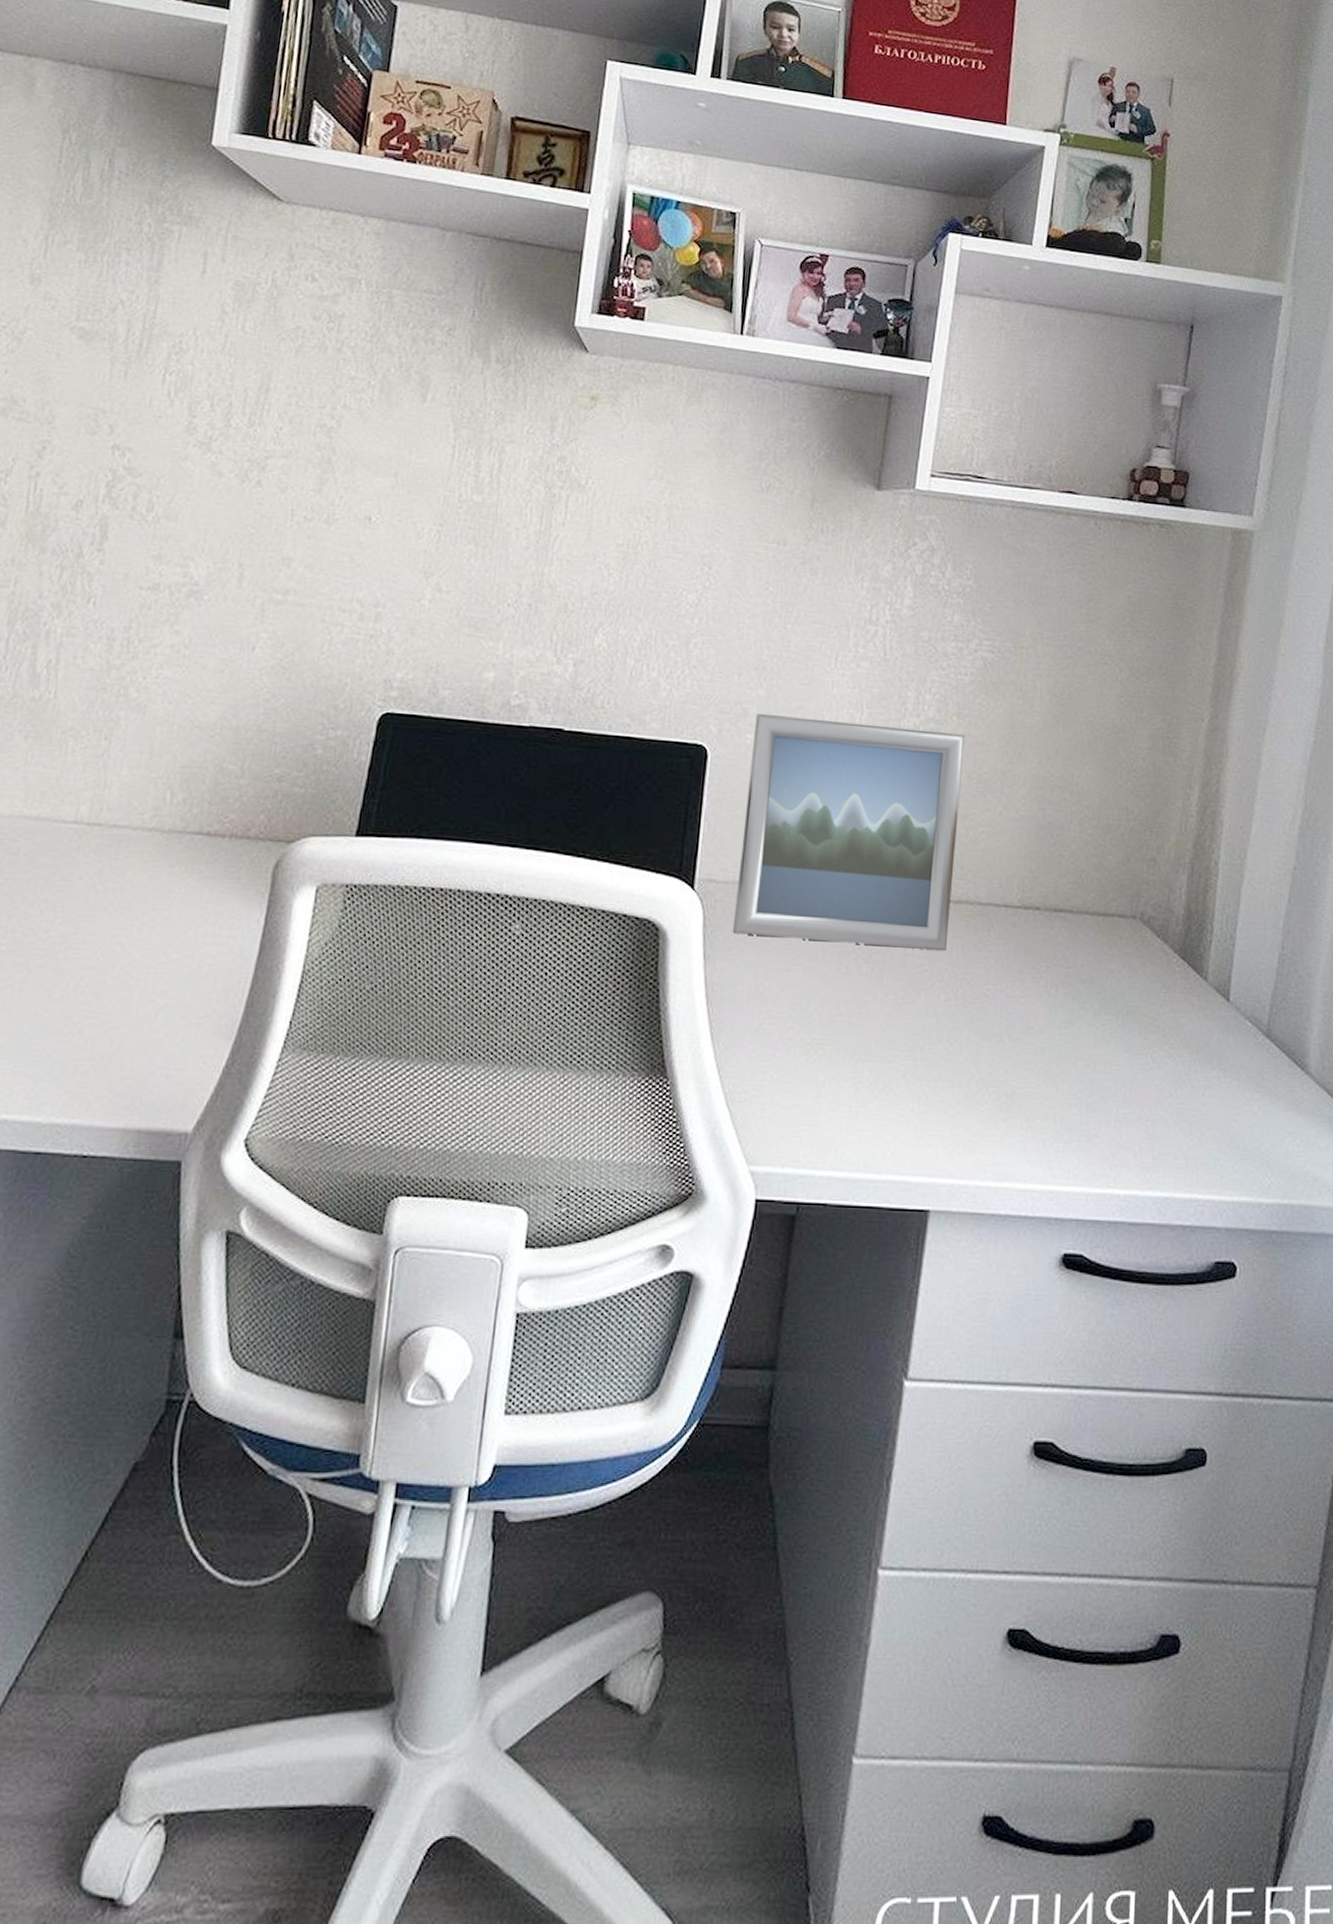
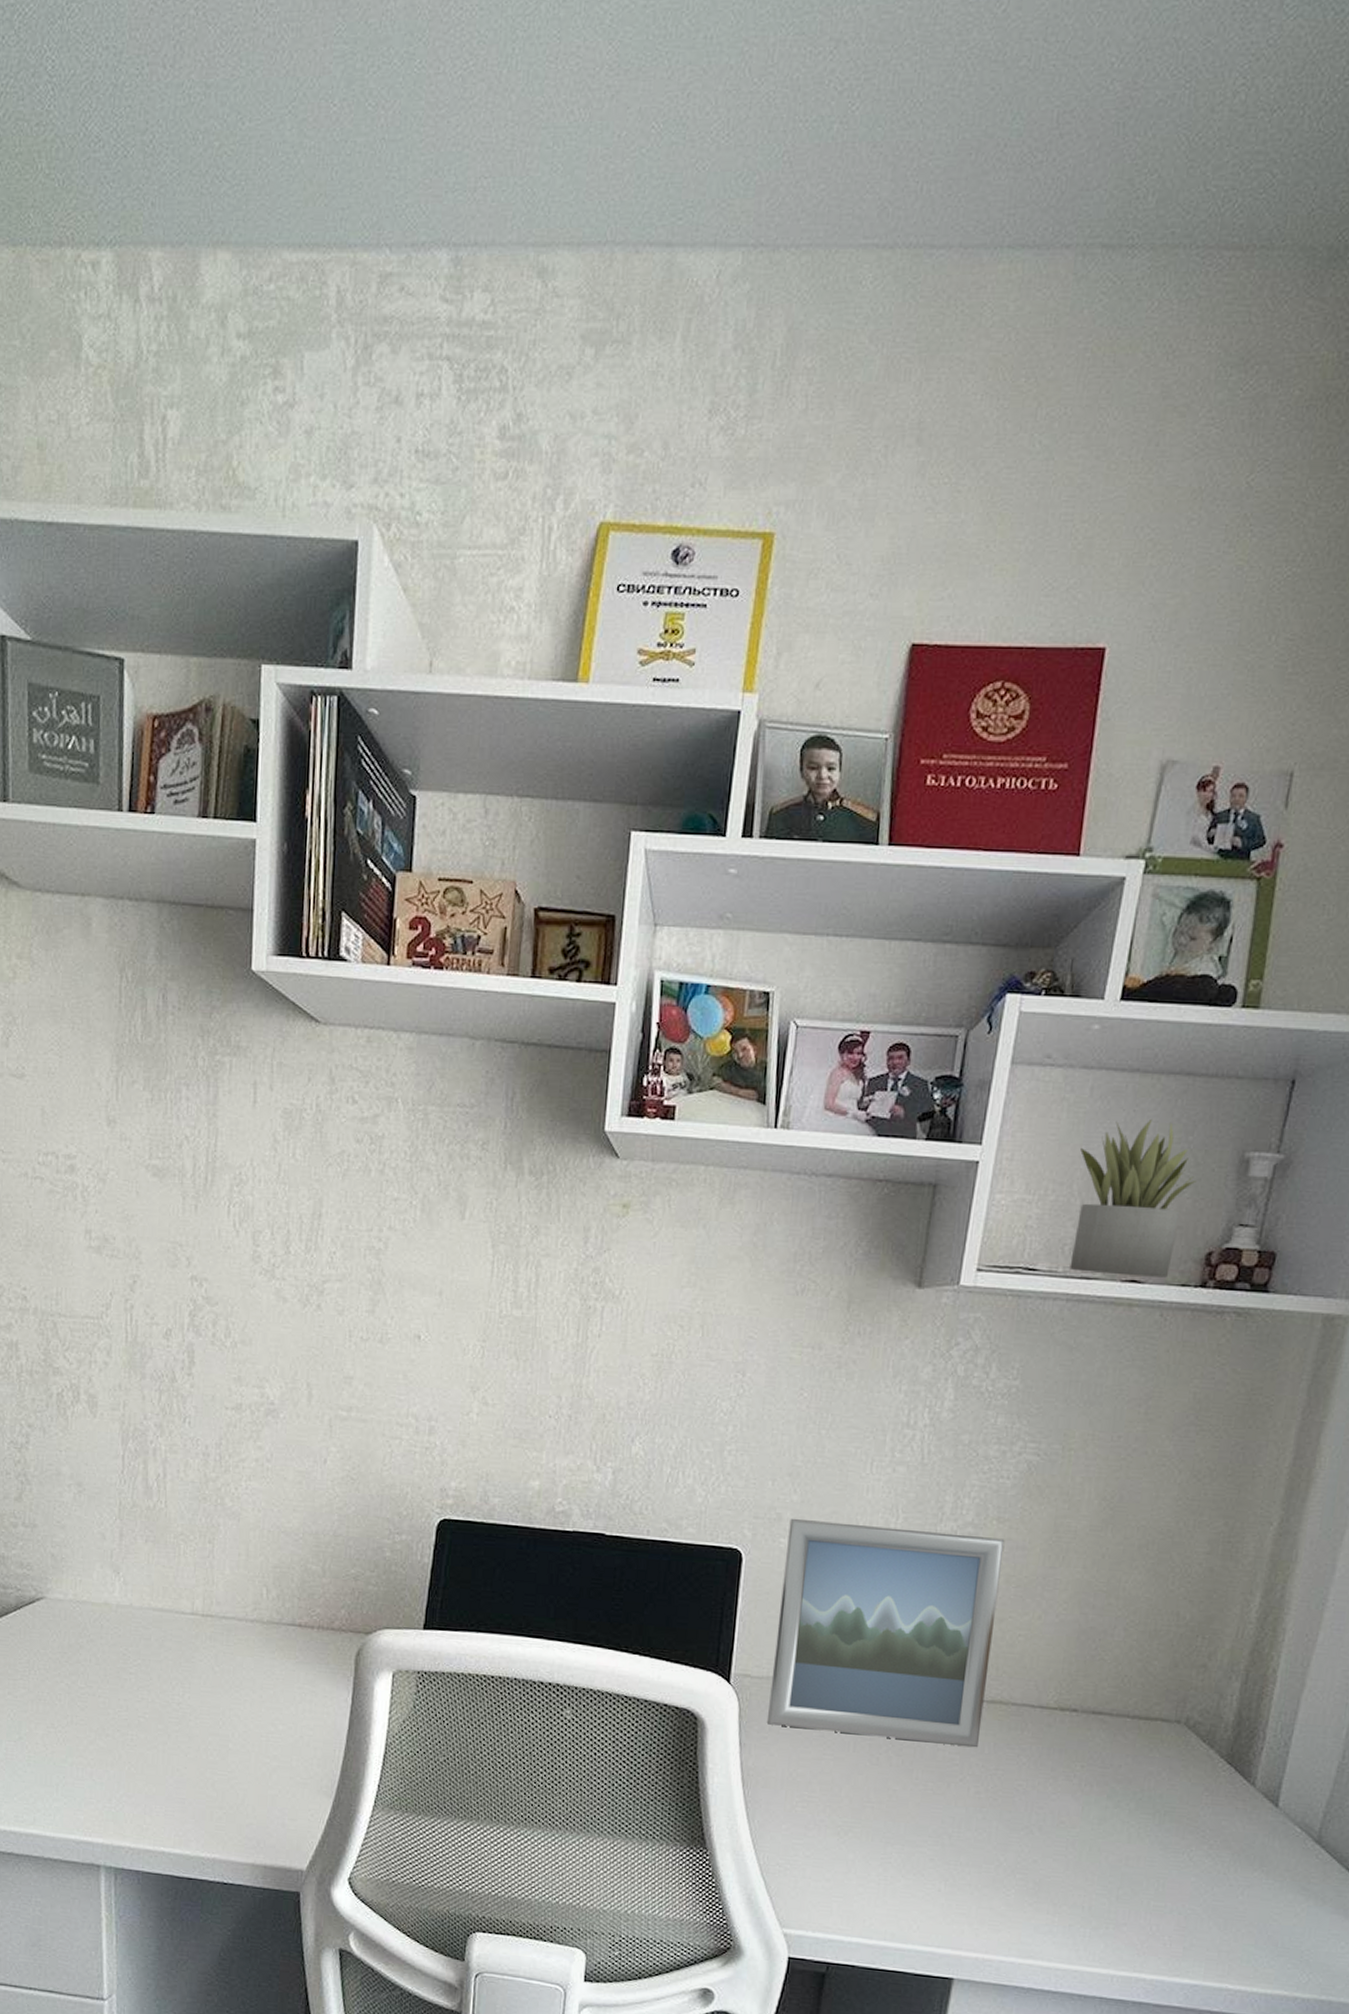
succulent plant: none [1013,349,1119,490] -> present [1069,1119,1197,1278]

